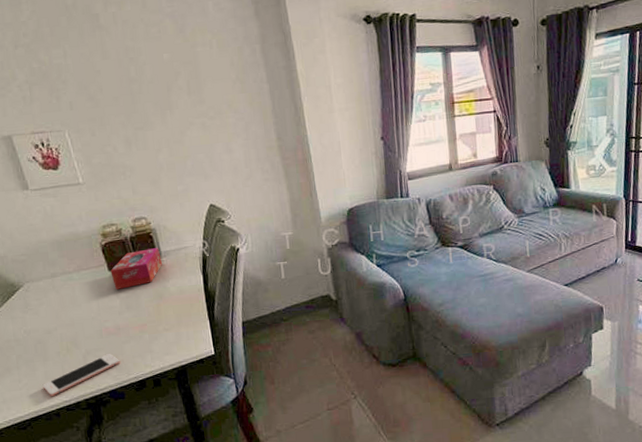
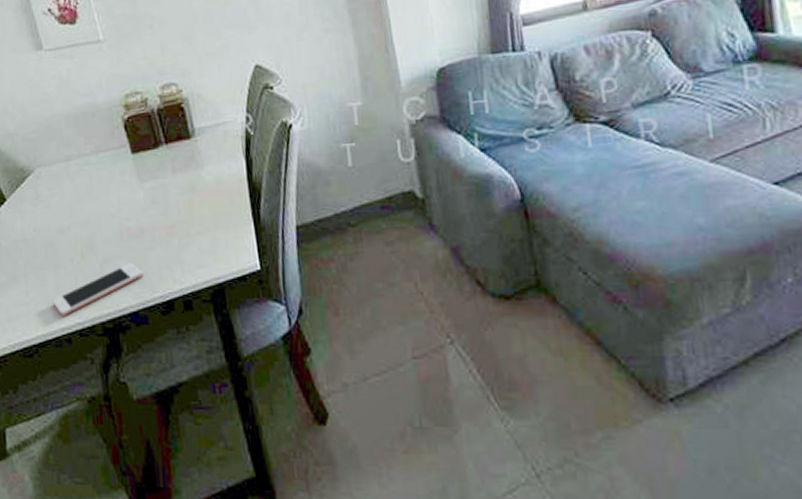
tissue box: present [110,248,162,290] -> none [133,123,195,178]

